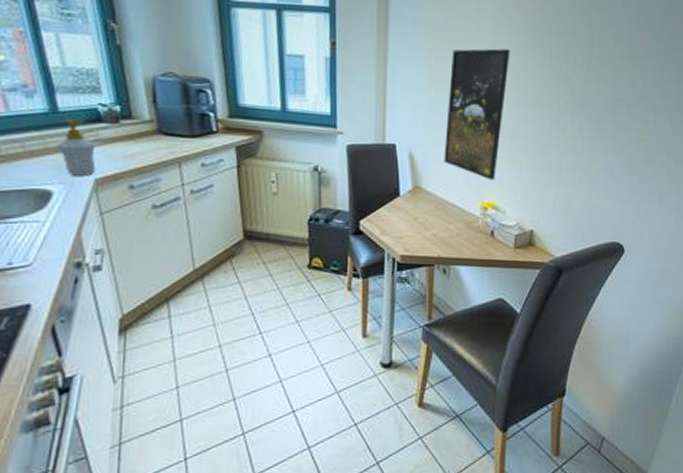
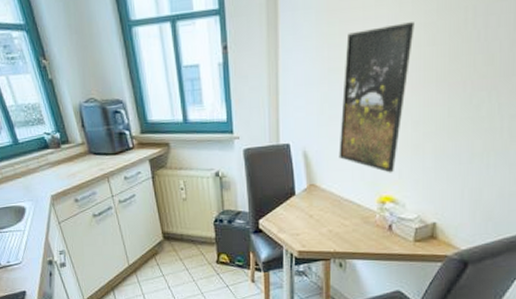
soap bottle: present [57,119,96,176] -> none [22,148,51,194]

